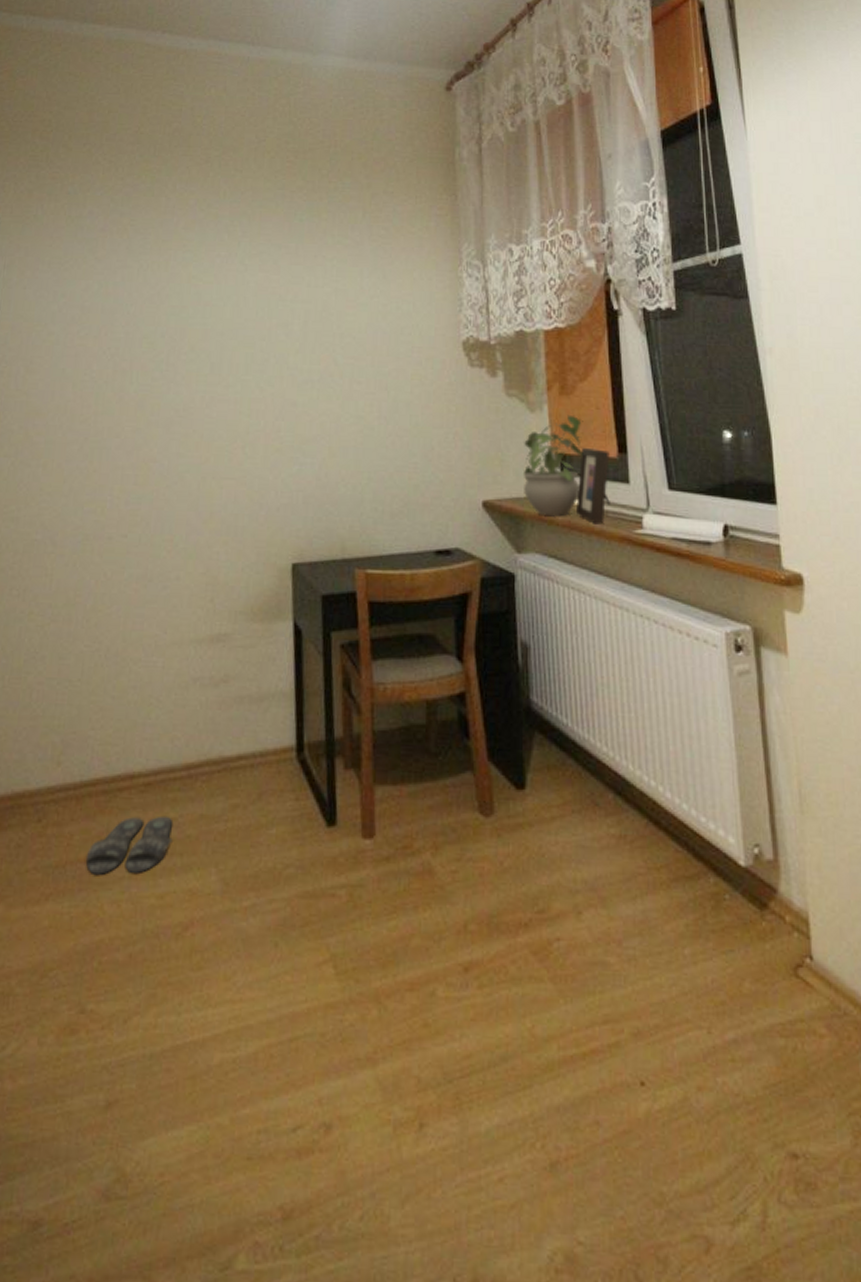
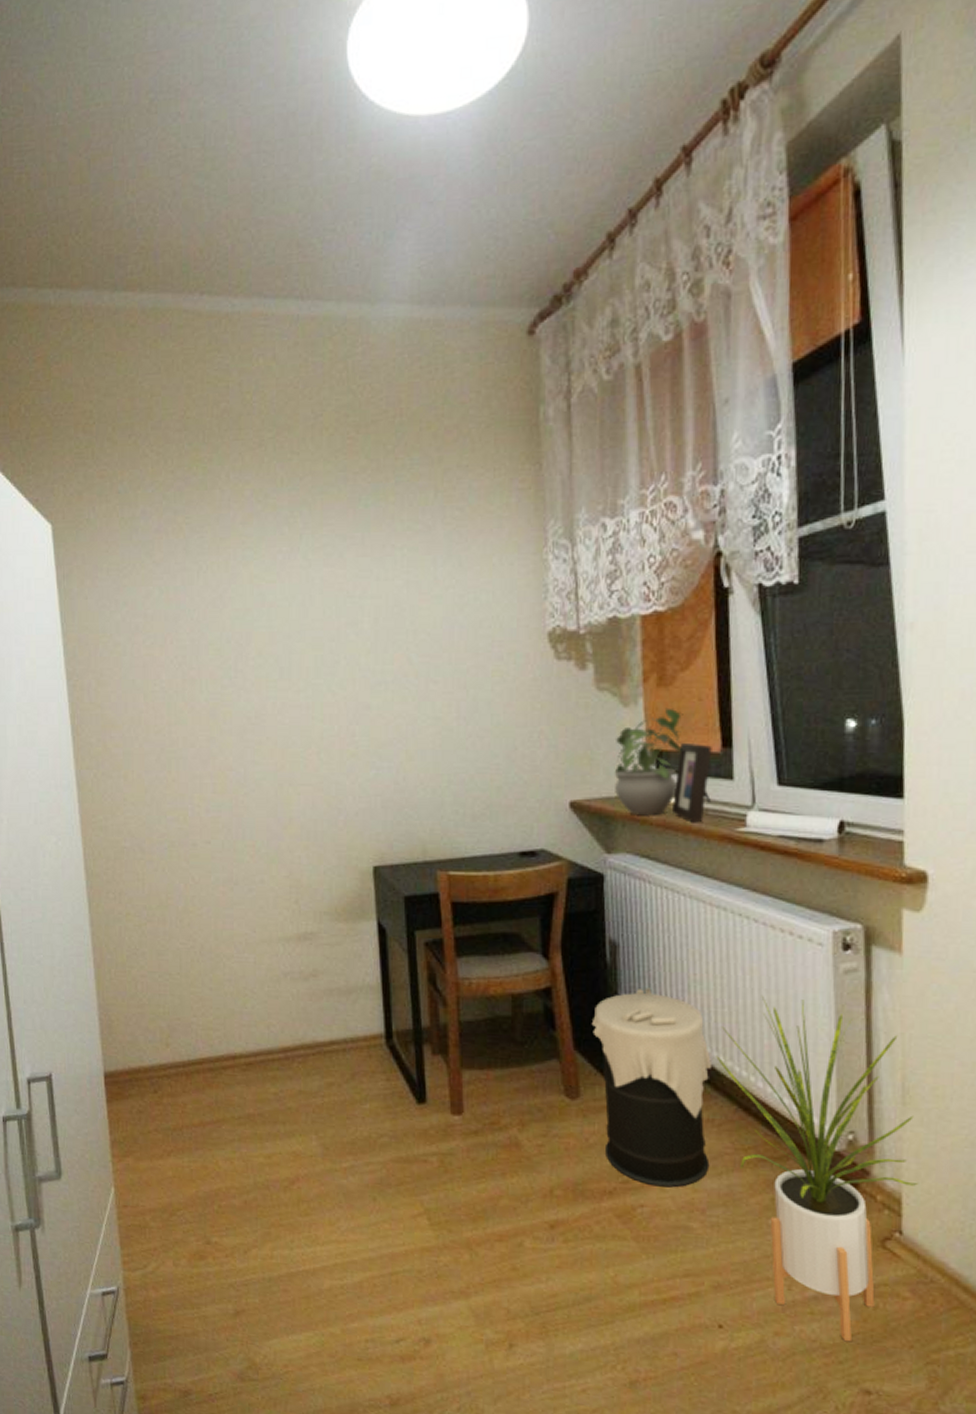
slippers: present [85,815,172,876] -> none [199,1090,275,1138]
laundry basket: none [504,692,624,916] -> present [591,988,711,1188]
house plant: none [625,700,824,1094] -> present [716,996,919,1342]

